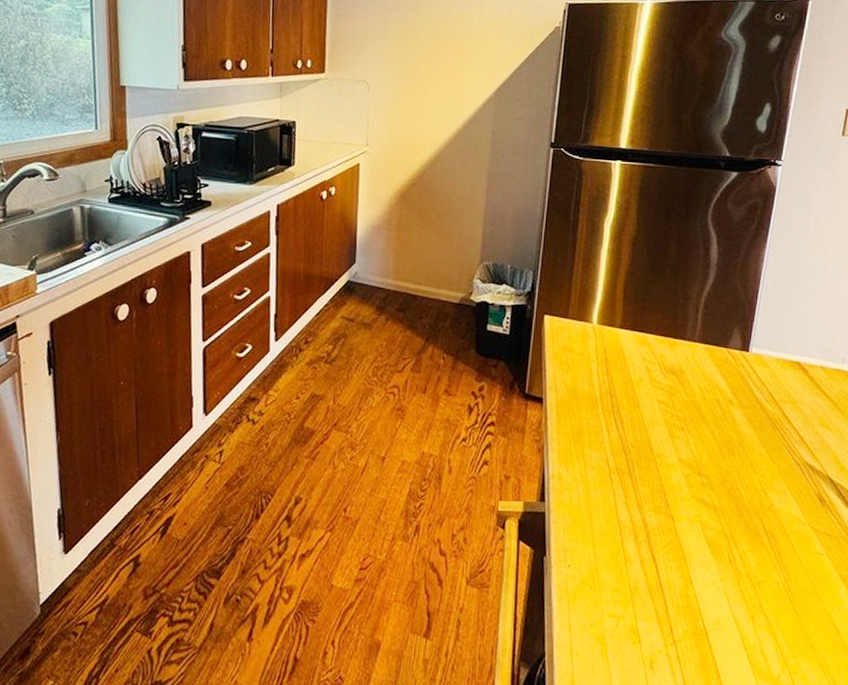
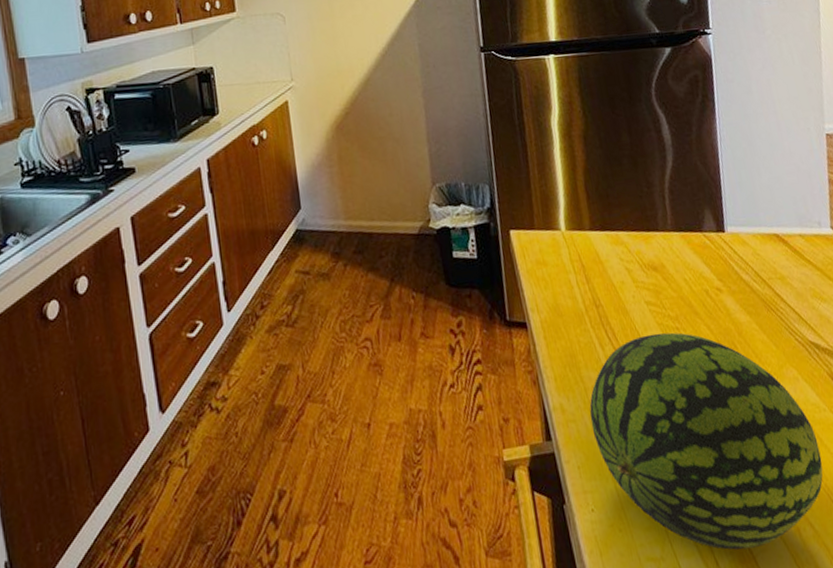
fruit: none [583,429,791,624] -> present [589,332,823,550]

